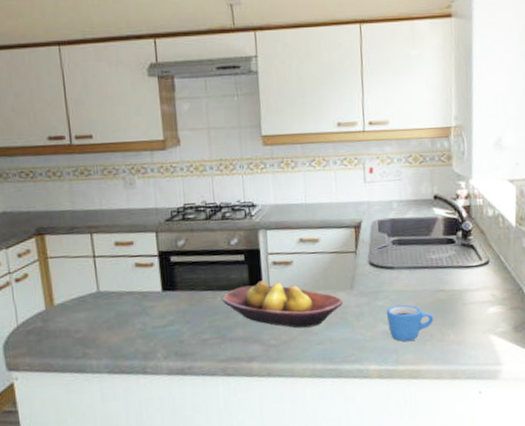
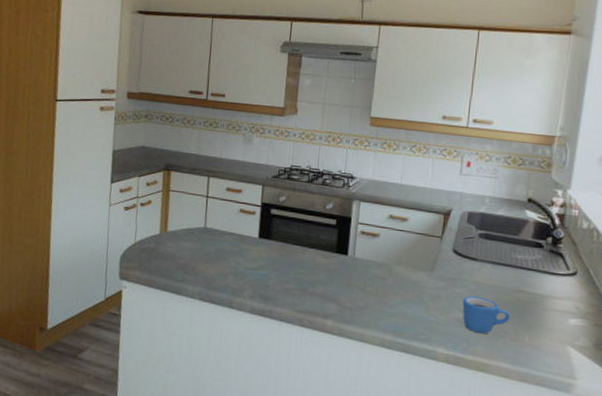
fruit bowl: present [221,280,344,328] -> none [309,246,422,299]

